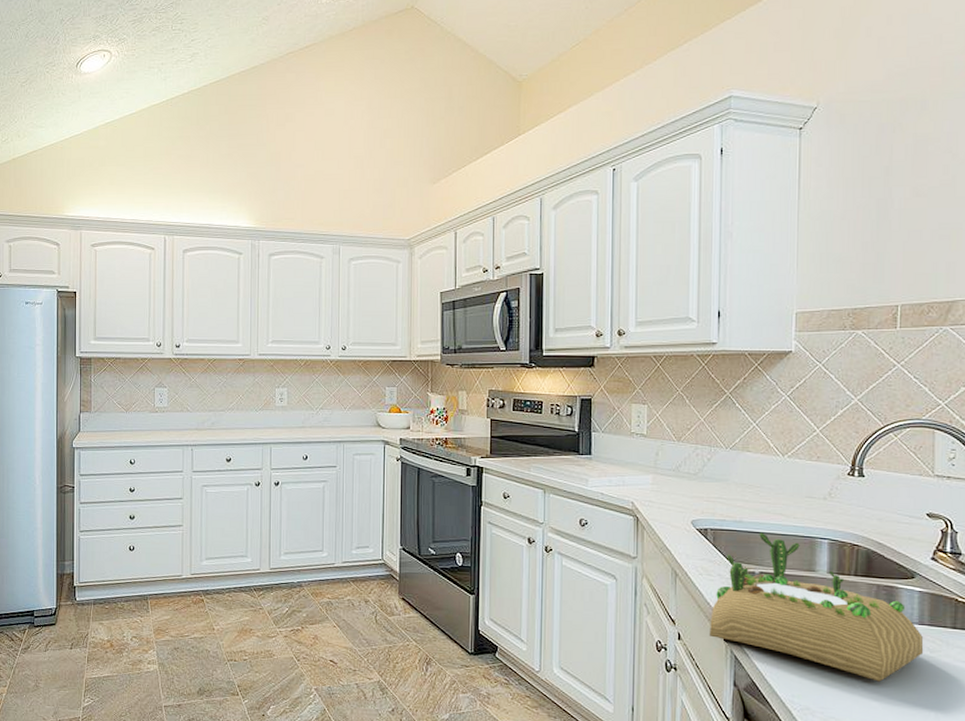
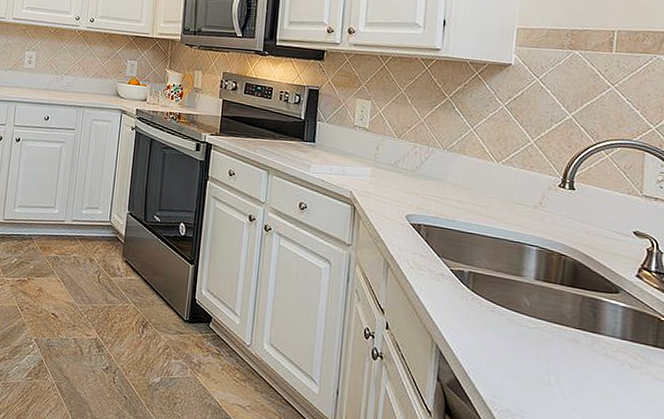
succulent planter: present [709,532,924,682] -> none [416,233,625,392]

